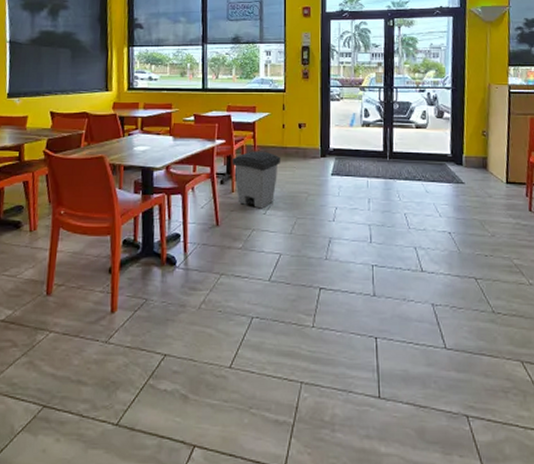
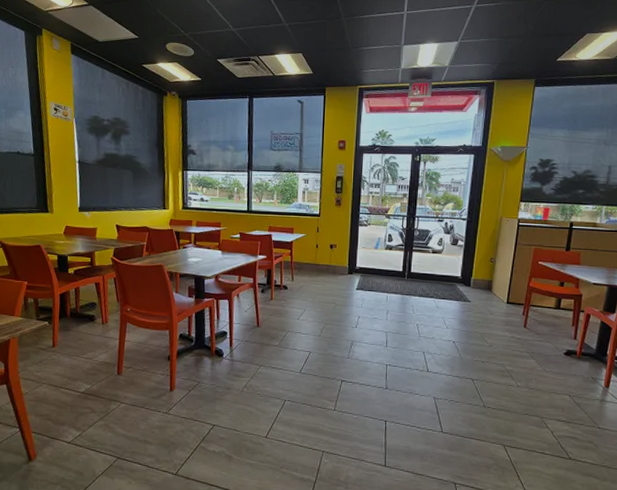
trash can: present [232,151,281,209] -> none [271,266,314,315]

